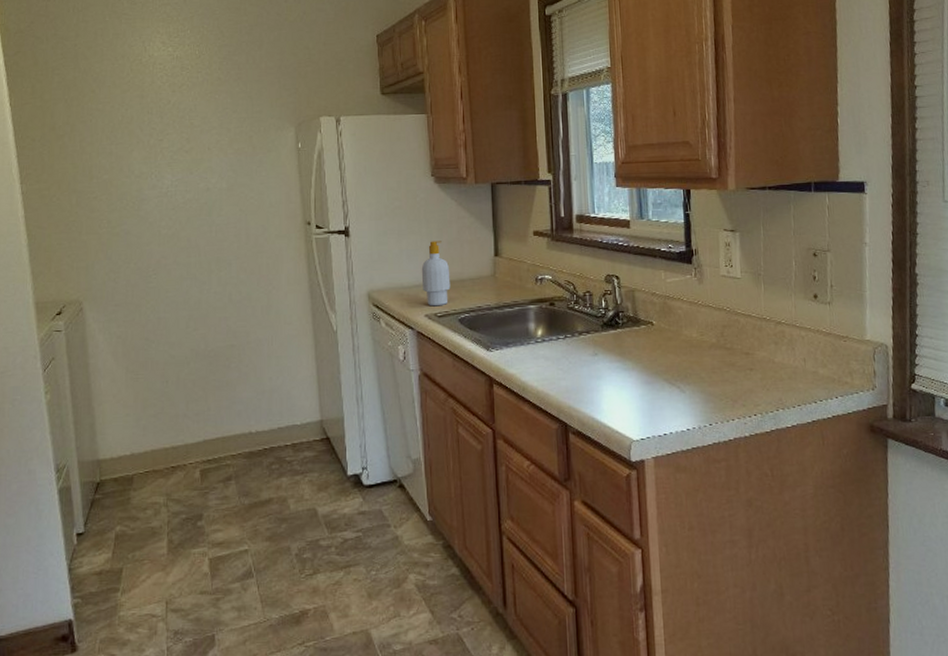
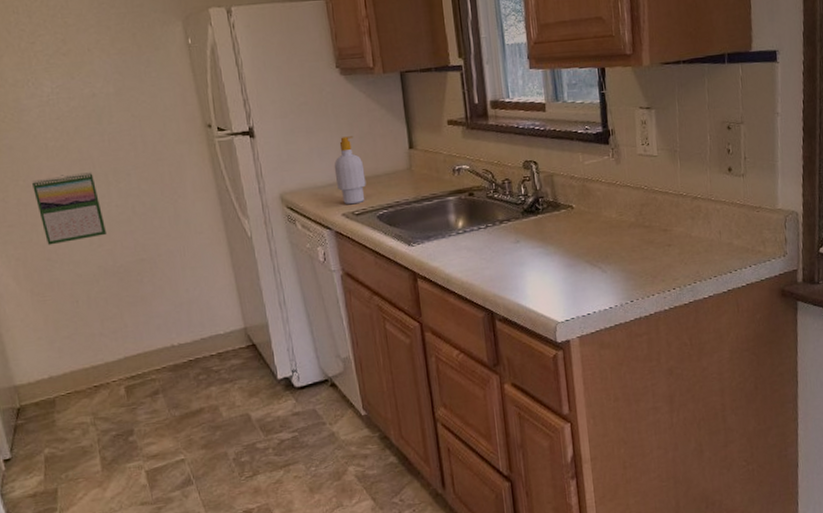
calendar: none [142,260,202,326] -> present [32,172,106,246]

